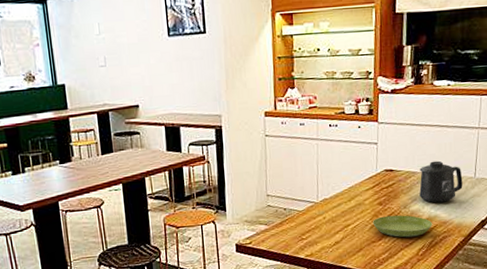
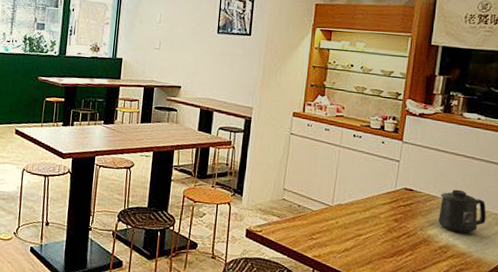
saucer: present [373,215,432,238] -> none [386,233,449,262]

